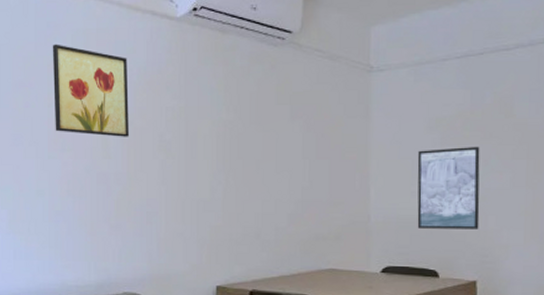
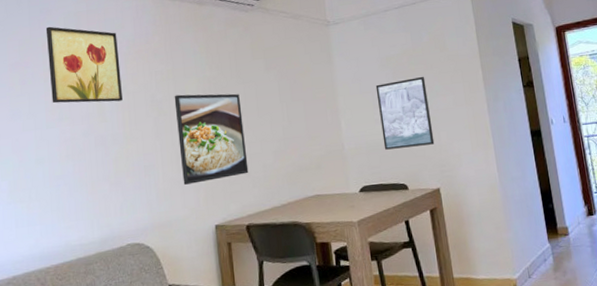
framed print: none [184,137,259,238] -> present [174,93,249,185]

